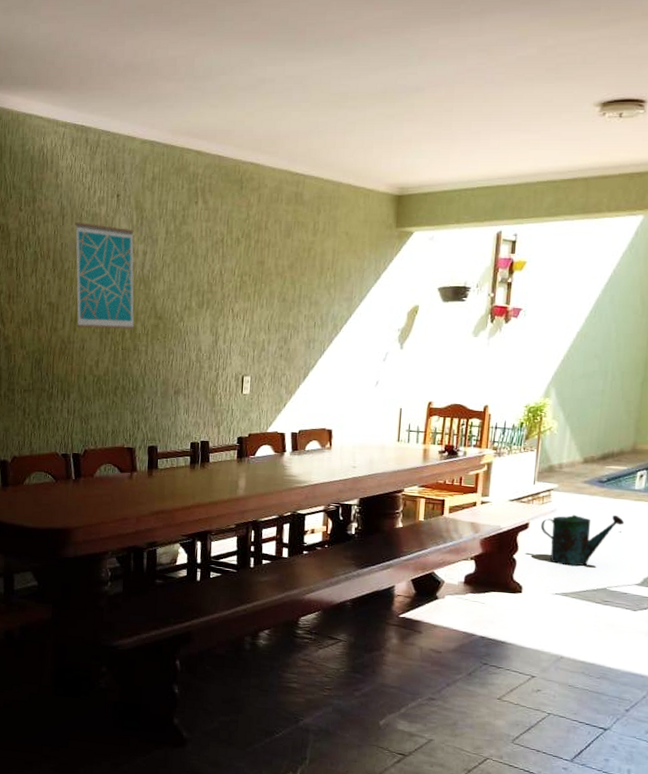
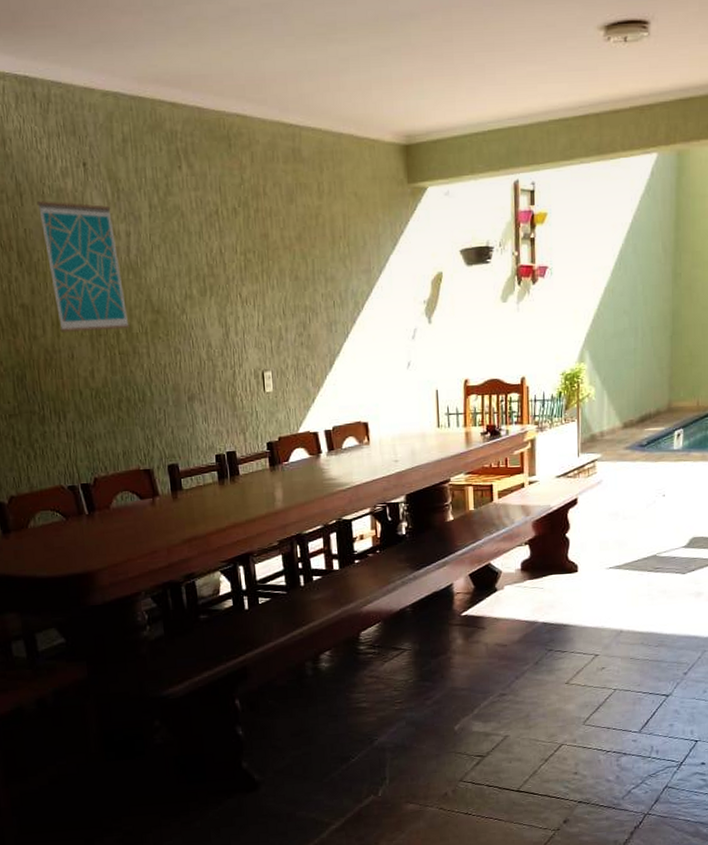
watering can: present [540,514,625,567] -> none [589,478,667,538]

